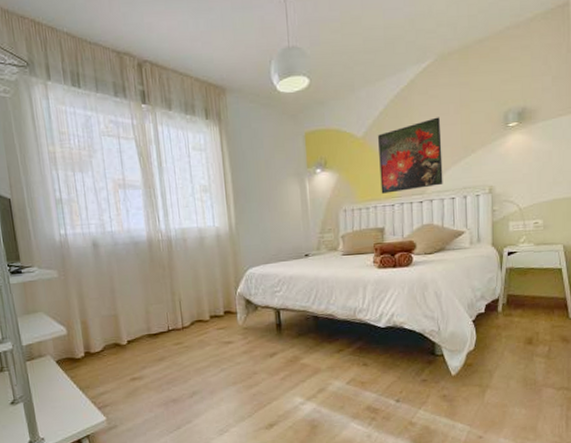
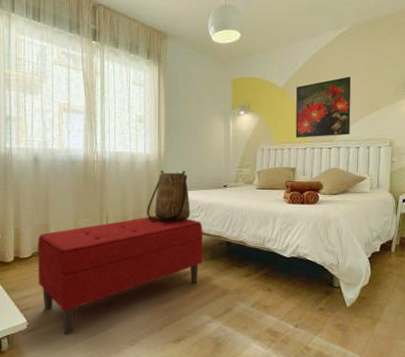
bench: none [107,294,289,429] -> present [38,216,203,334]
tote bag: none [222,241,271,302] -> present [146,170,191,223]

